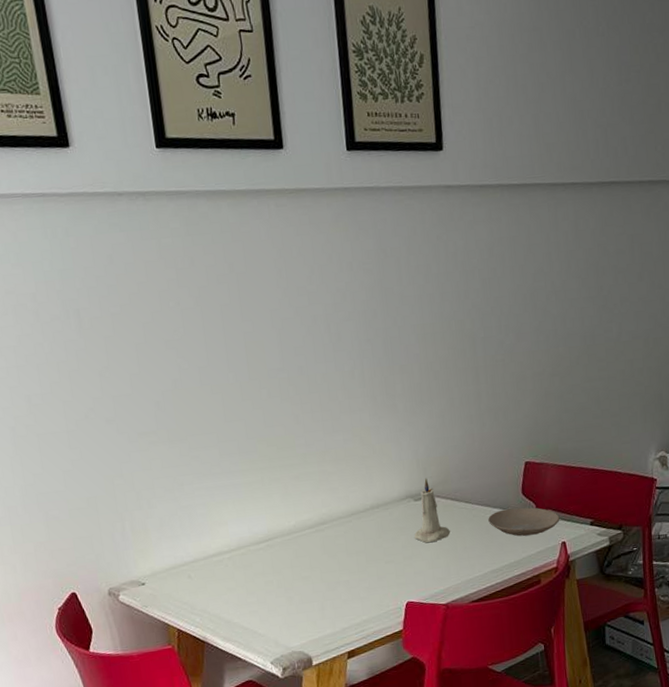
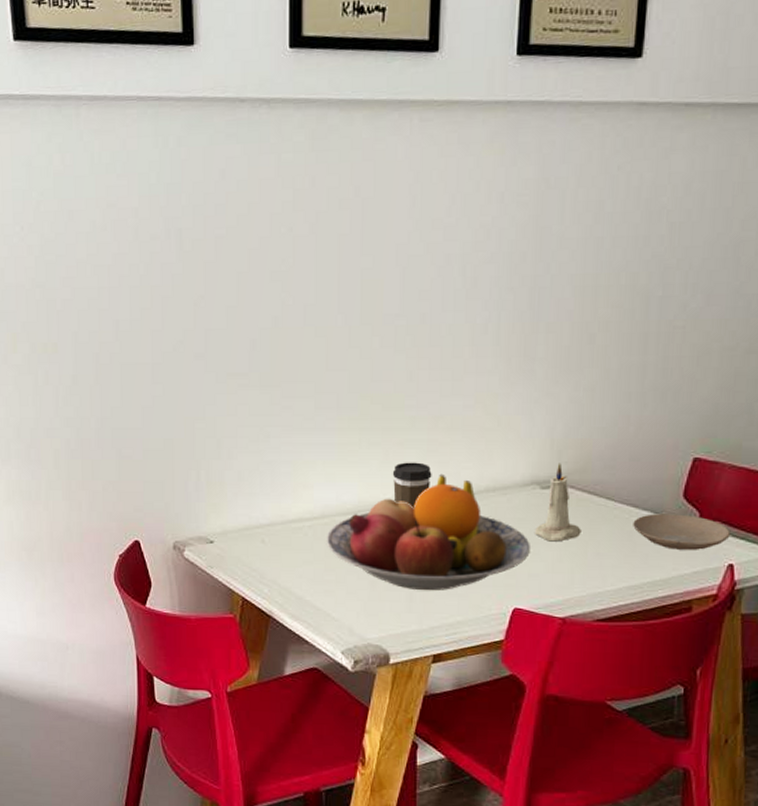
fruit bowl: none [244,498,413,600] -> present [326,473,530,591]
coffee cup: none [293,491,326,531] -> present [392,462,432,509]

